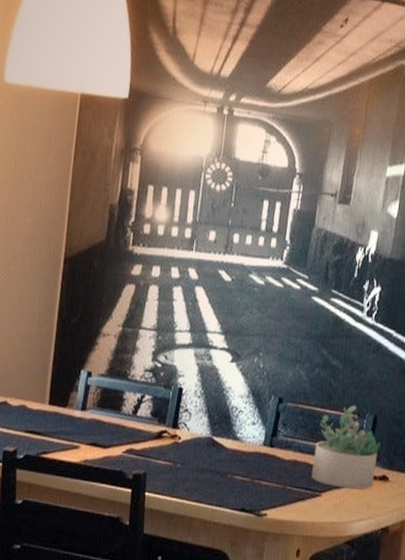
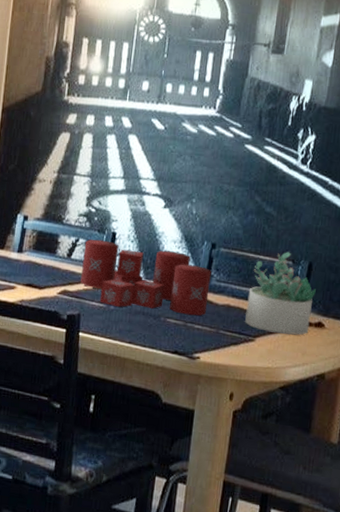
candle: none [146,395,278,473] -> present [81,239,211,316]

